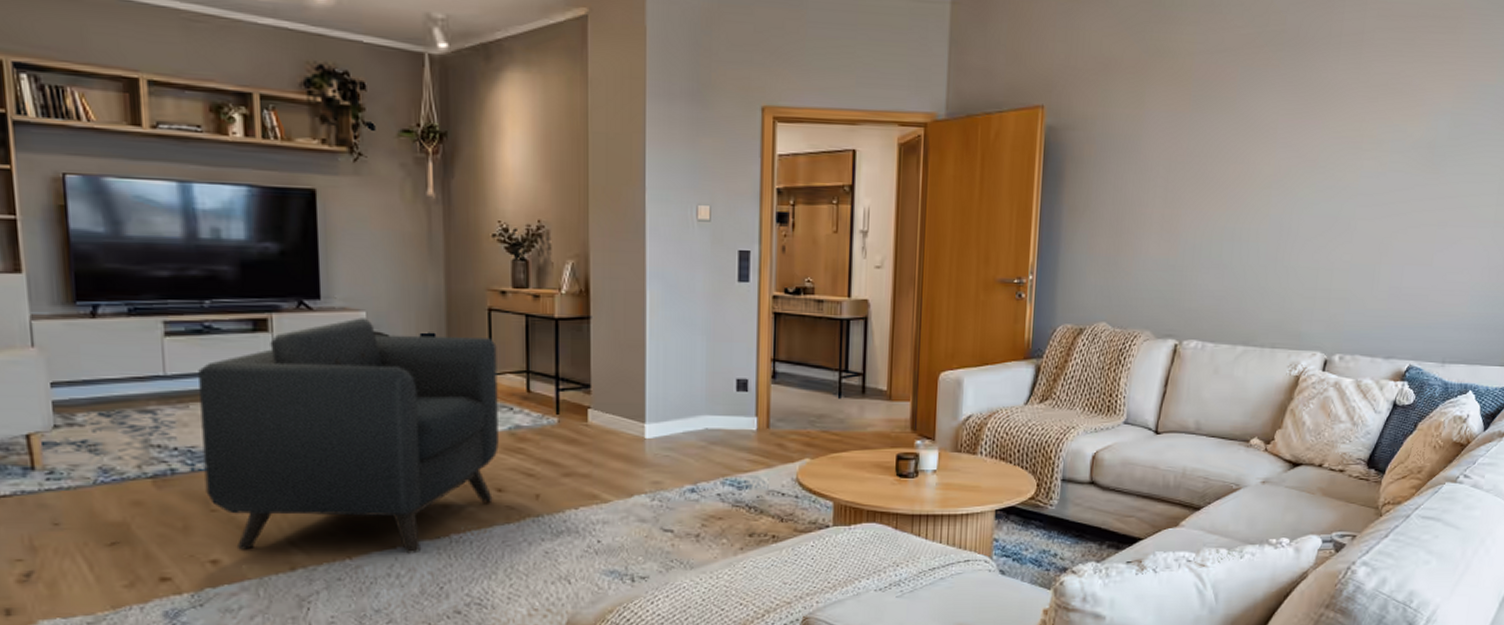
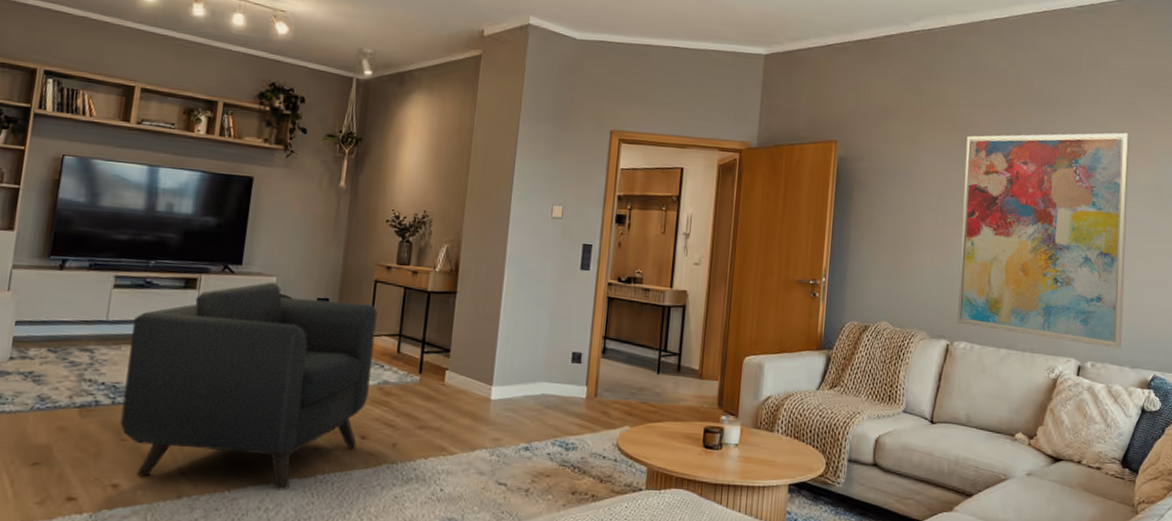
wall art: none [1186,78,1401,338] -> present [956,132,1130,349]

